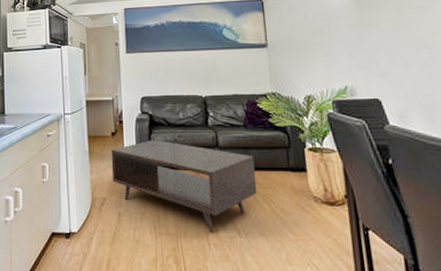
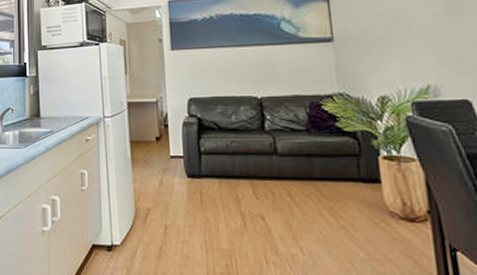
coffee table: present [111,140,258,233] -> none [155,145,323,249]

